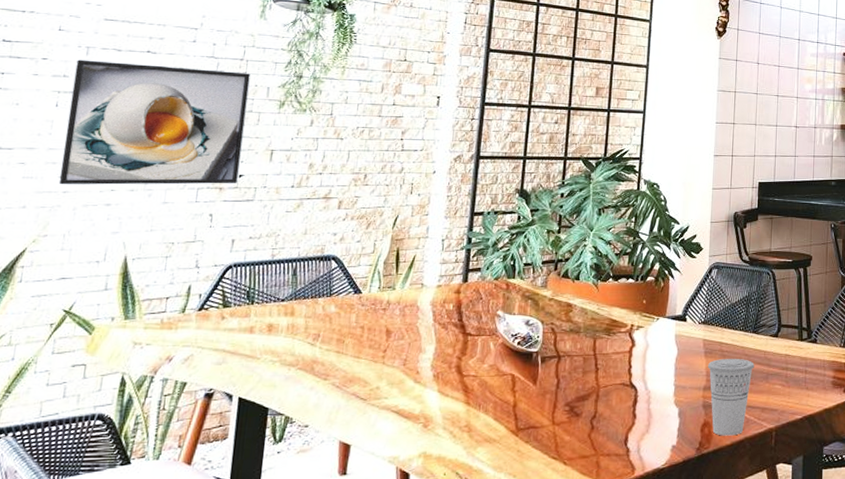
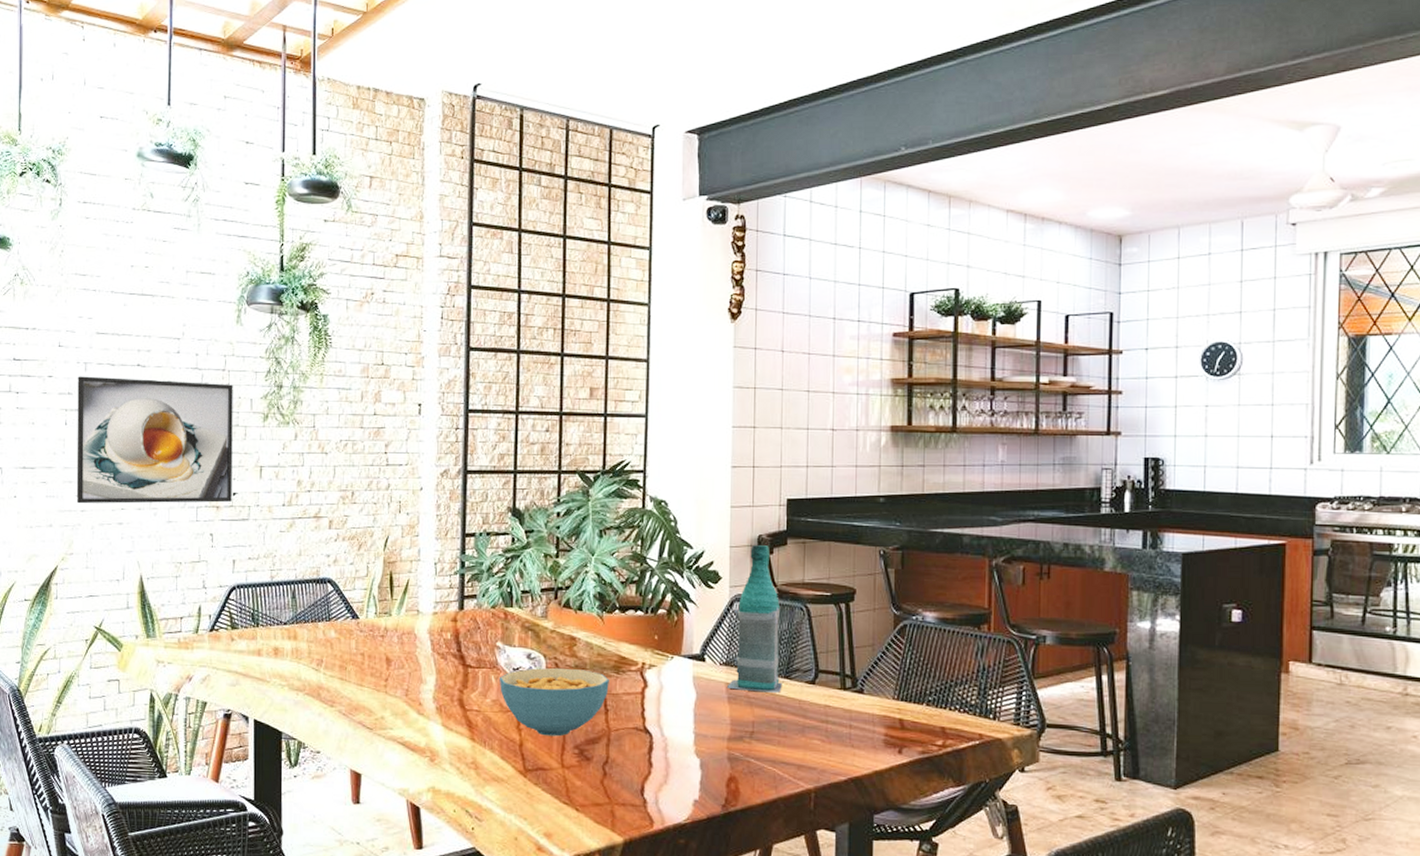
cereal bowl: none [497,332,601,396] -> present [499,667,609,737]
bottle: none [705,221,751,346] -> present [727,545,782,693]
cup: present [707,358,754,436] -> none [731,705,787,794]

